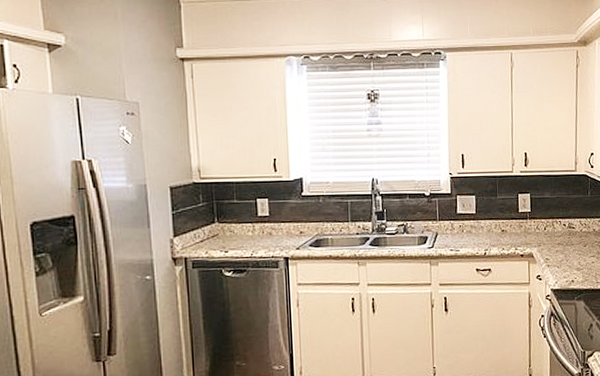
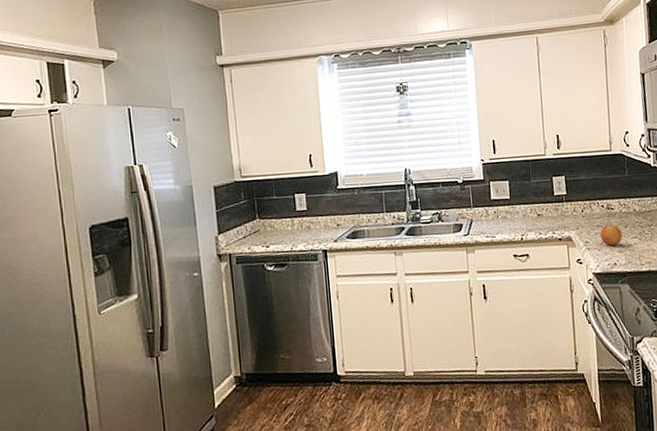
apple: none [560,242,582,264] -> present [600,223,623,246]

